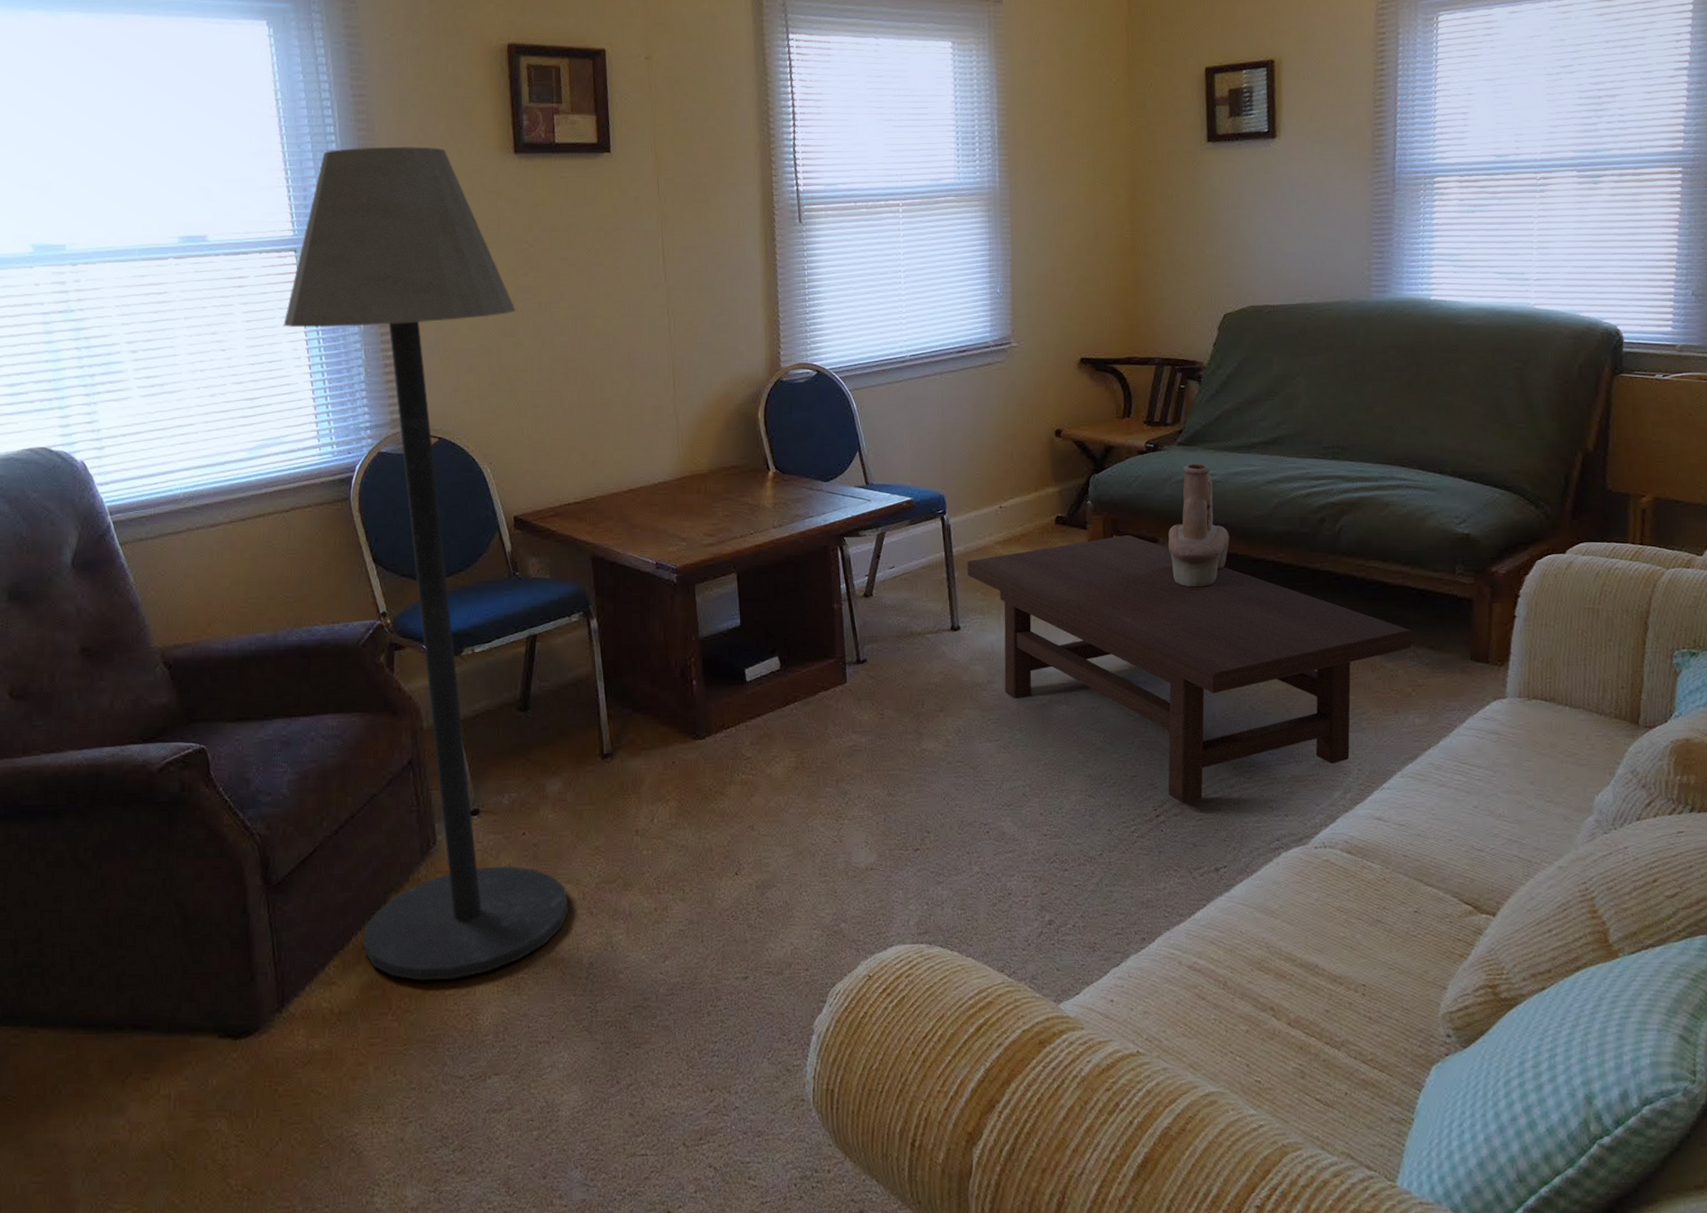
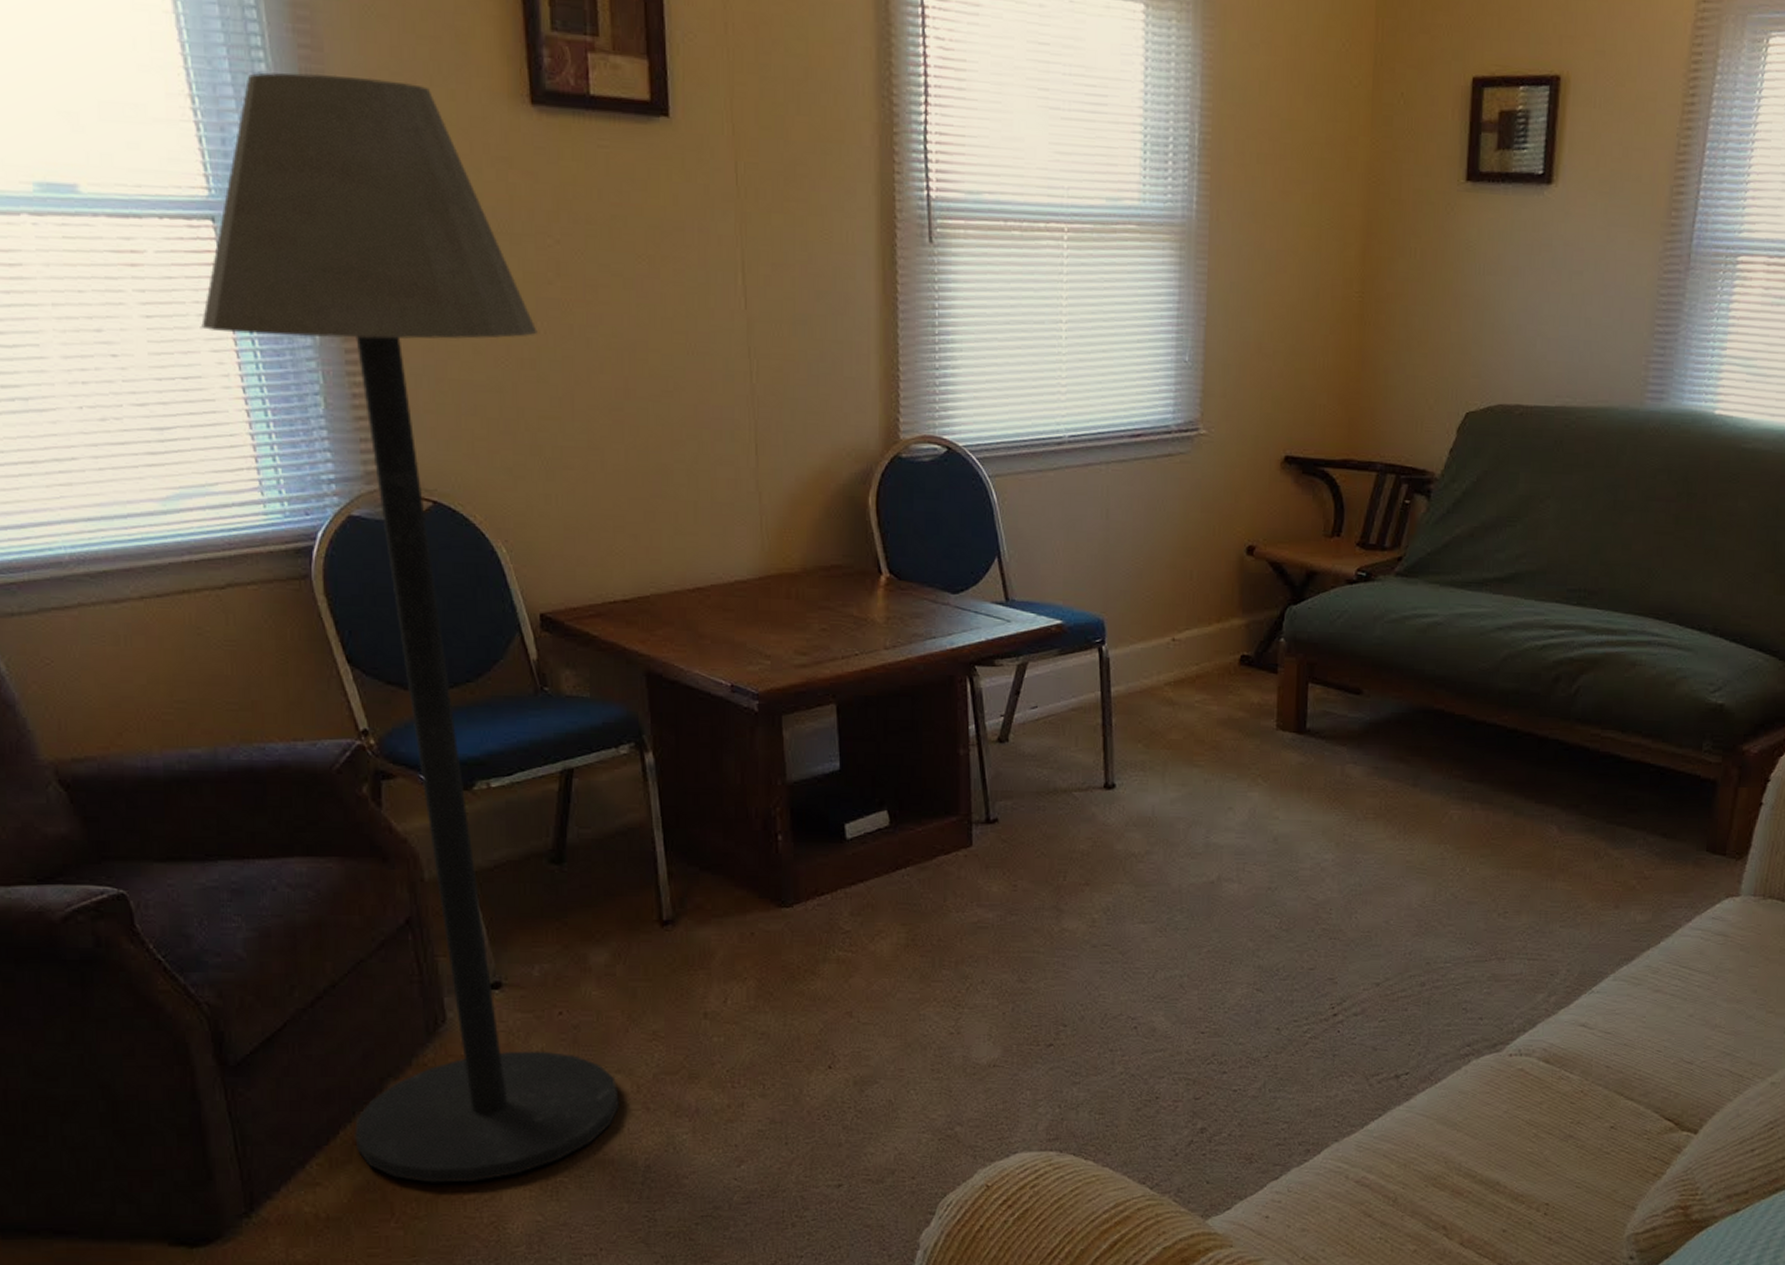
coffee table: present [967,534,1412,803] -> none [1128,682,1645,1002]
decorative vase: present [1168,464,1230,587] -> none [1373,600,1447,751]

